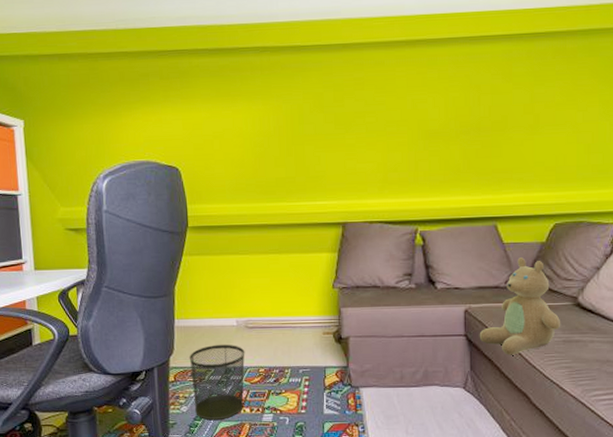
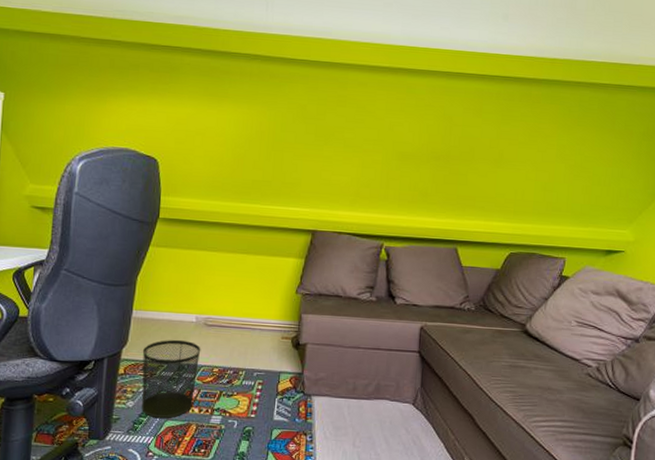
teddy bear: present [479,258,561,355] -> none [432,281,509,376]

